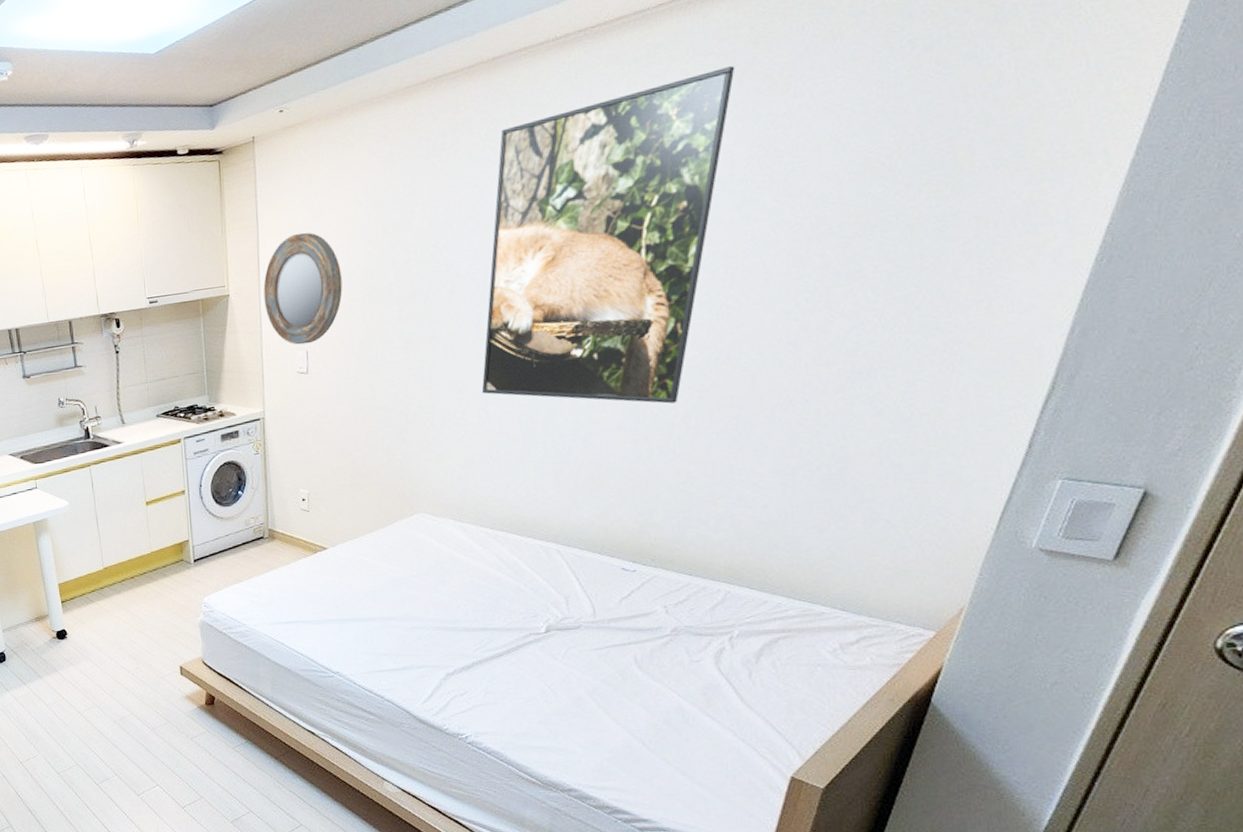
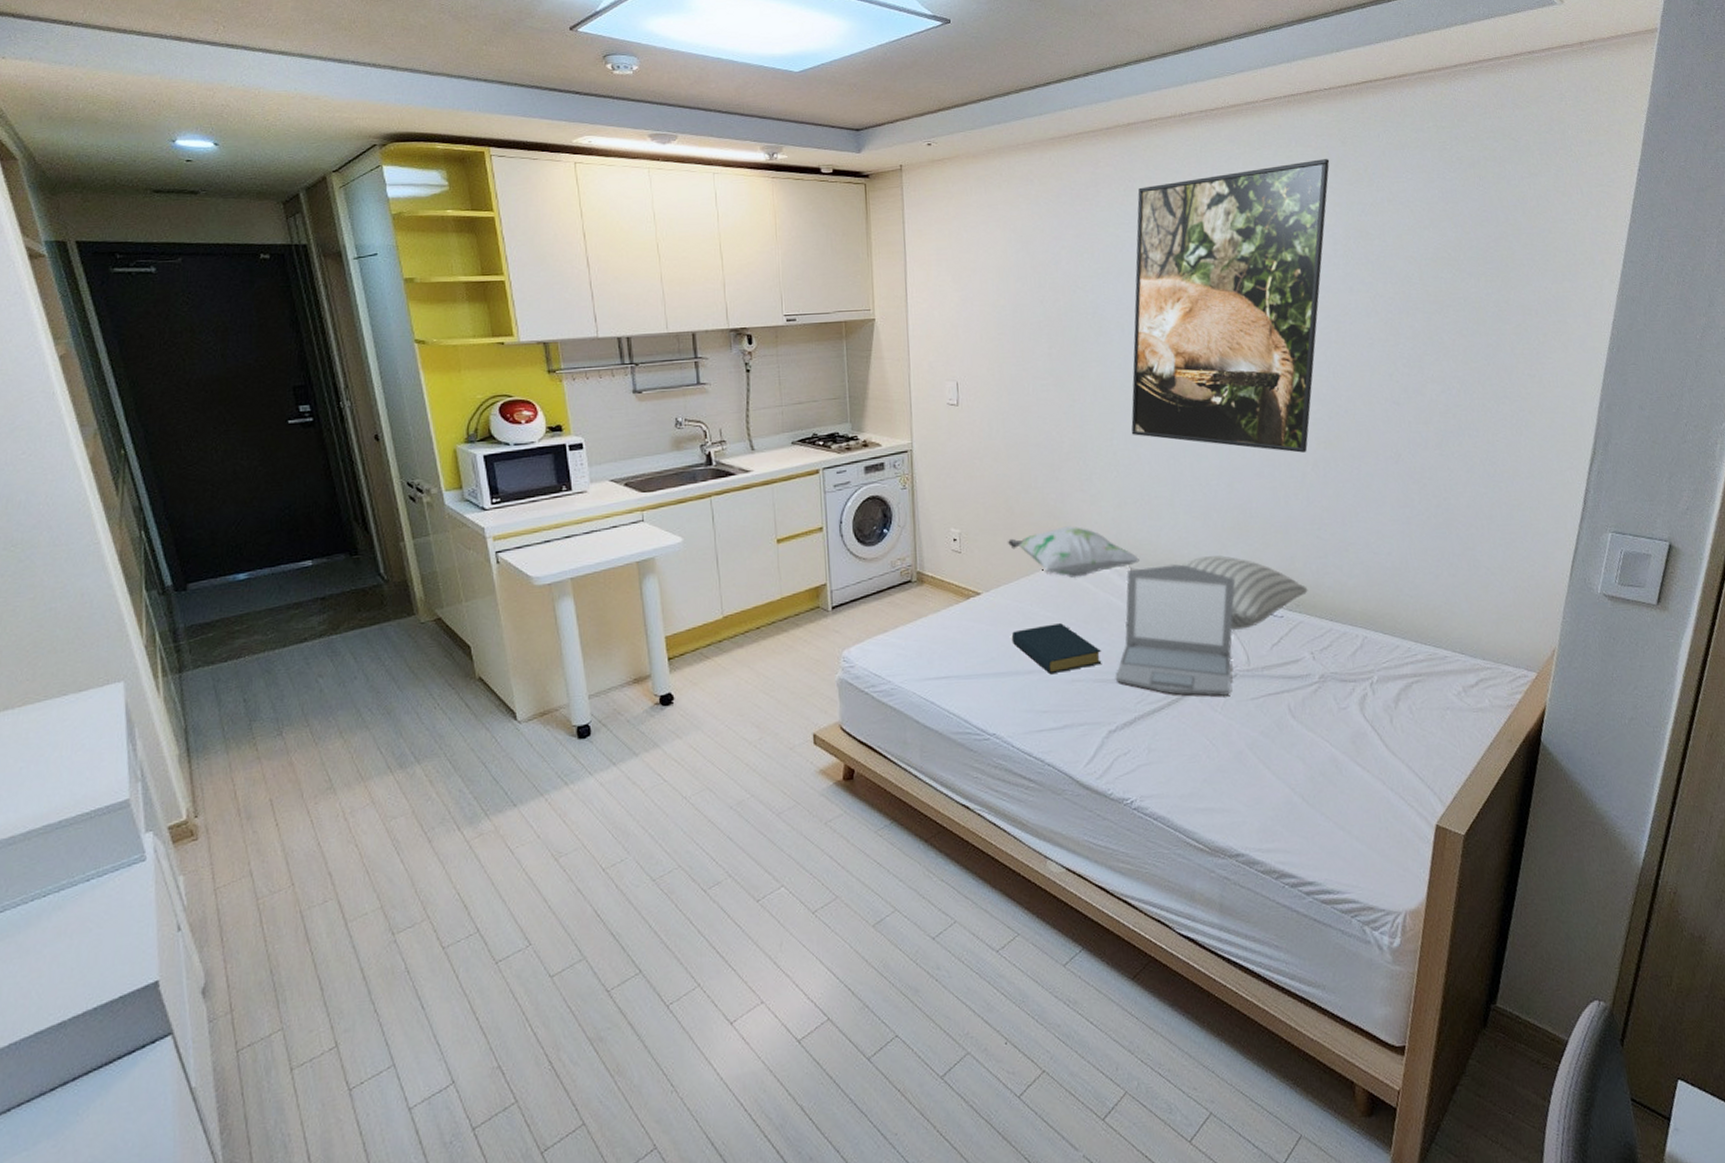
home mirror: present [263,232,343,345] -> none [911,263,993,376]
decorative pillow: none [353,484,484,533] -> present [1007,526,1139,578]
hardback book: none [355,576,442,621] -> present [1011,623,1102,673]
laptop: none [455,520,586,647] -> present [1115,564,1236,697]
pillow: none [529,511,666,584] -> present [1182,555,1308,631]

